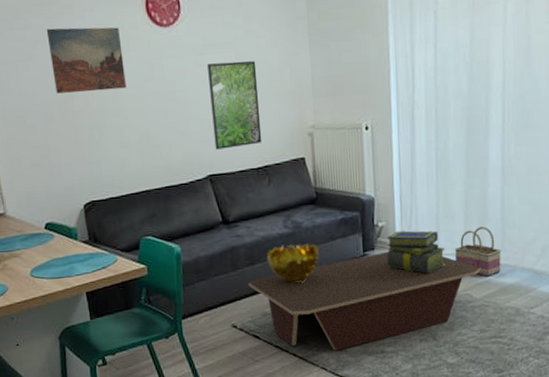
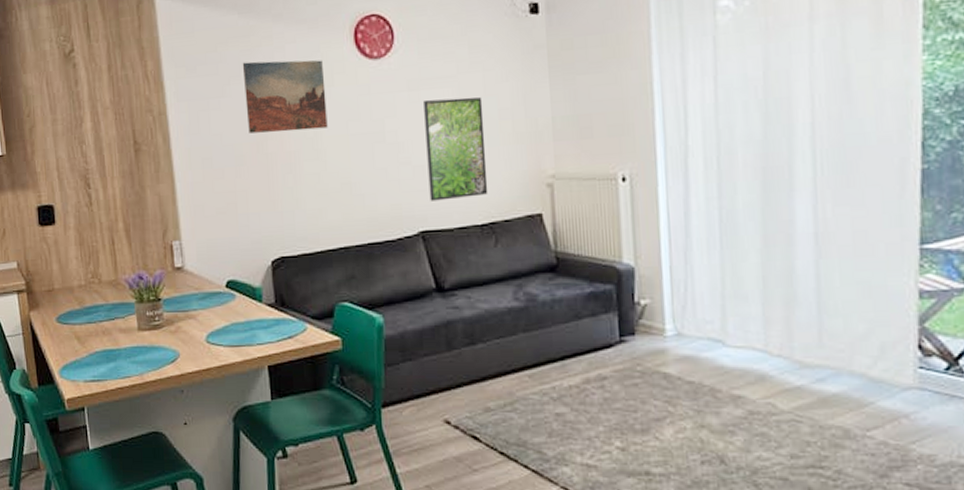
coffee table: present [248,251,481,351] -> none [466,337,788,466]
decorative bowl: present [266,243,320,284] -> none [491,321,561,373]
stack of books: present [386,230,446,273] -> none [651,312,736,370]
basket: present [454,226,502,277] -> none [748,312,819,381]

